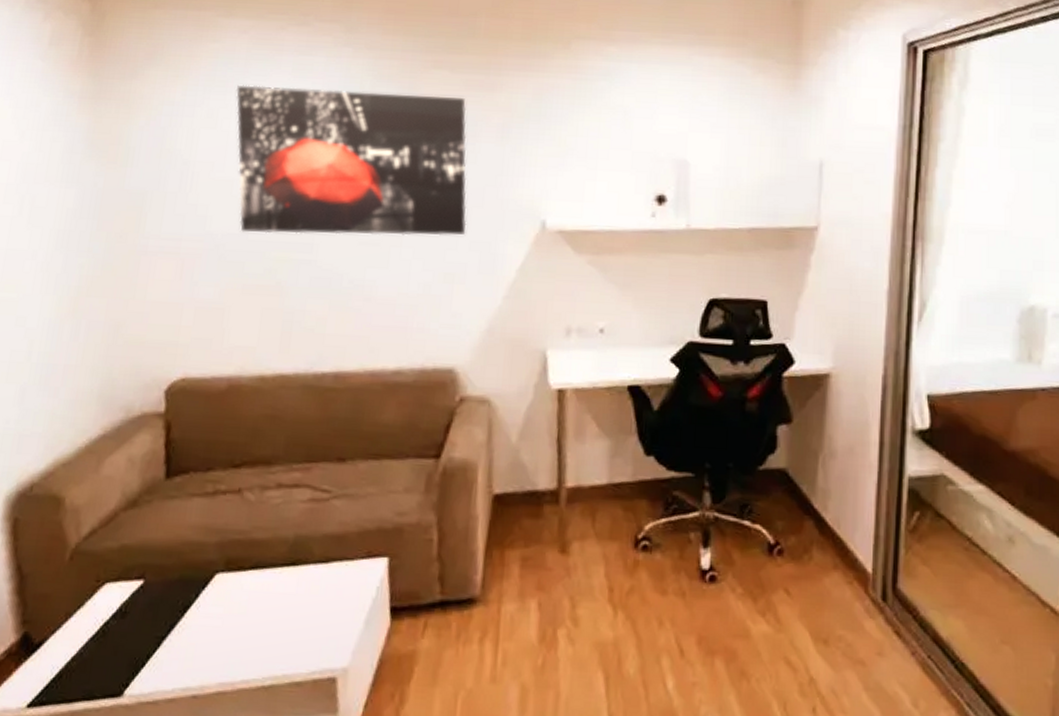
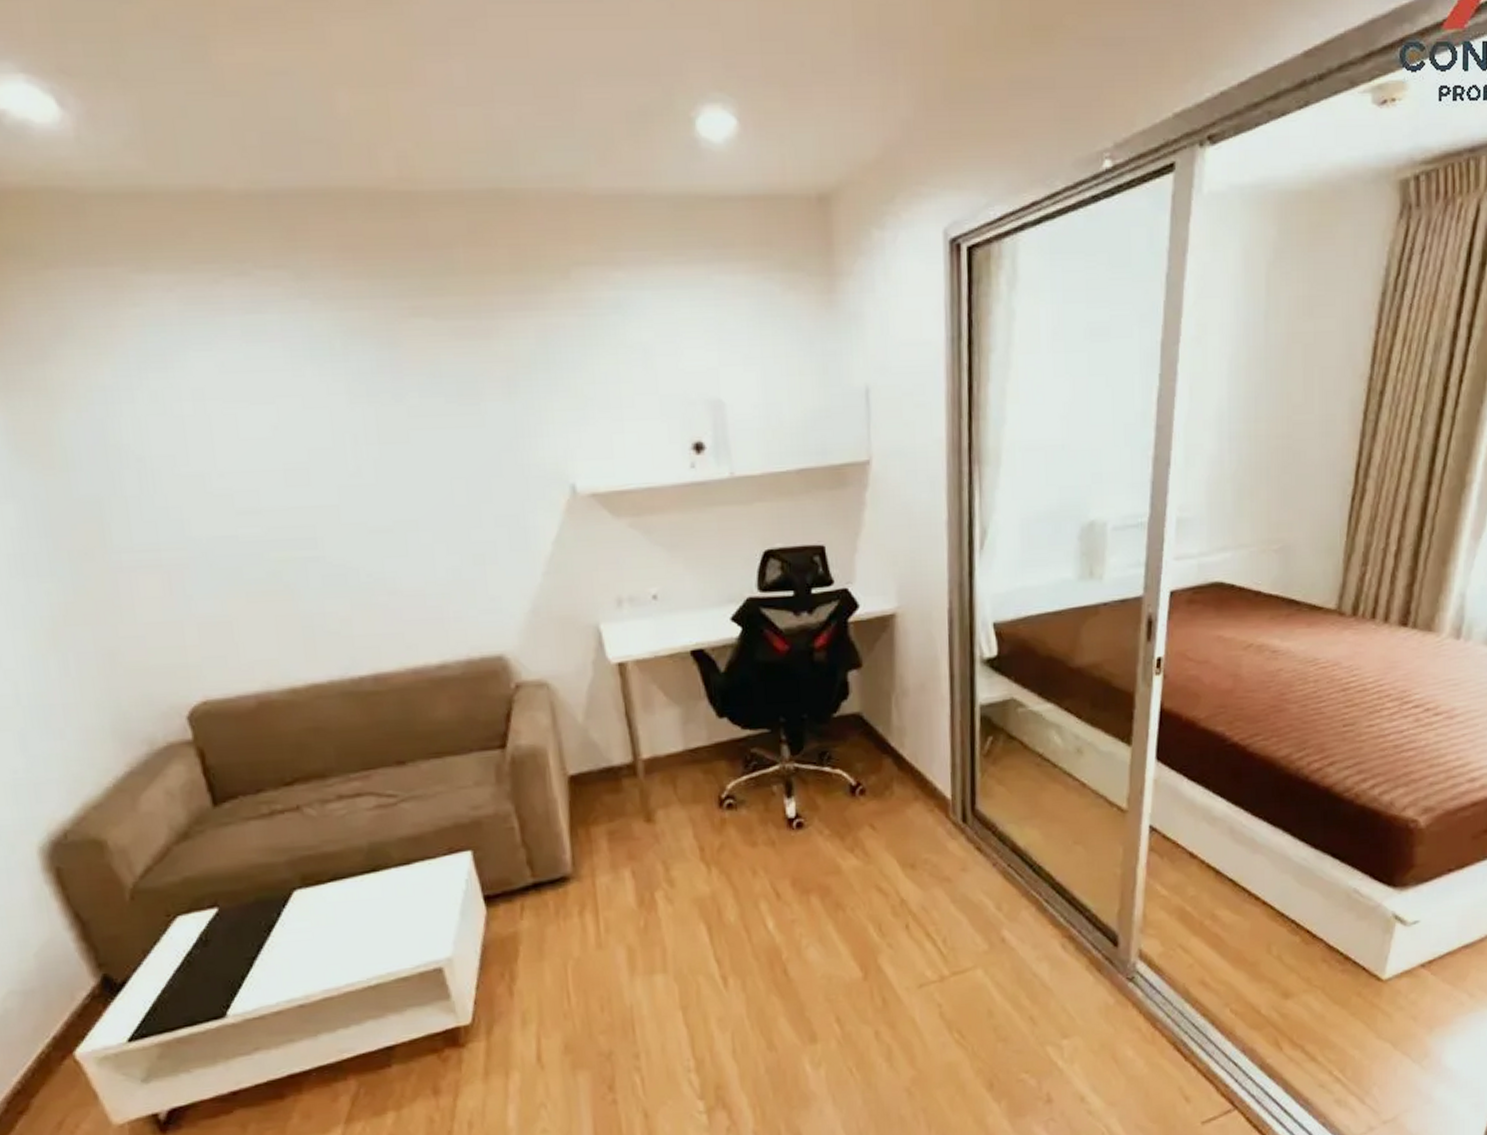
wall art: present [235,85,467,236] -> none [177,349,488,534]

